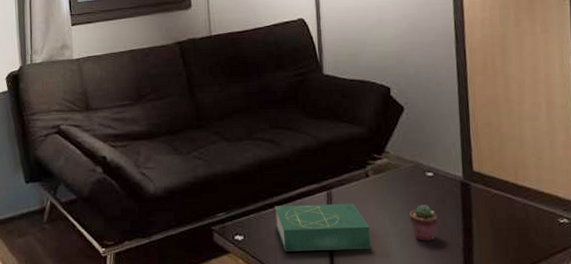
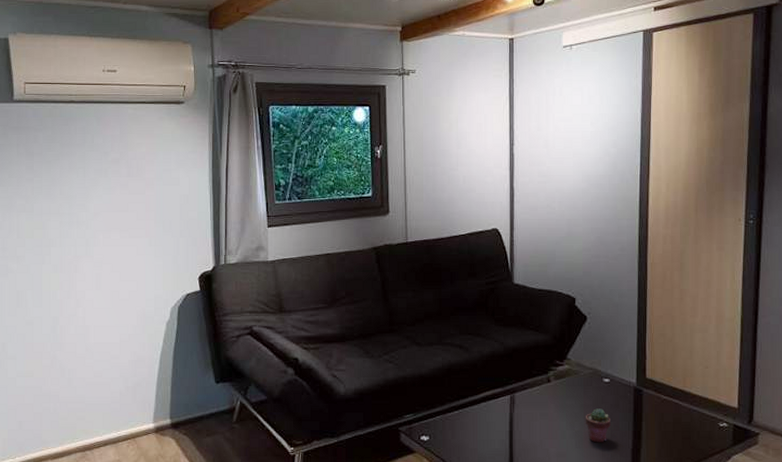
book: present [274,203,371,251] -> none [460,406,548,451]

